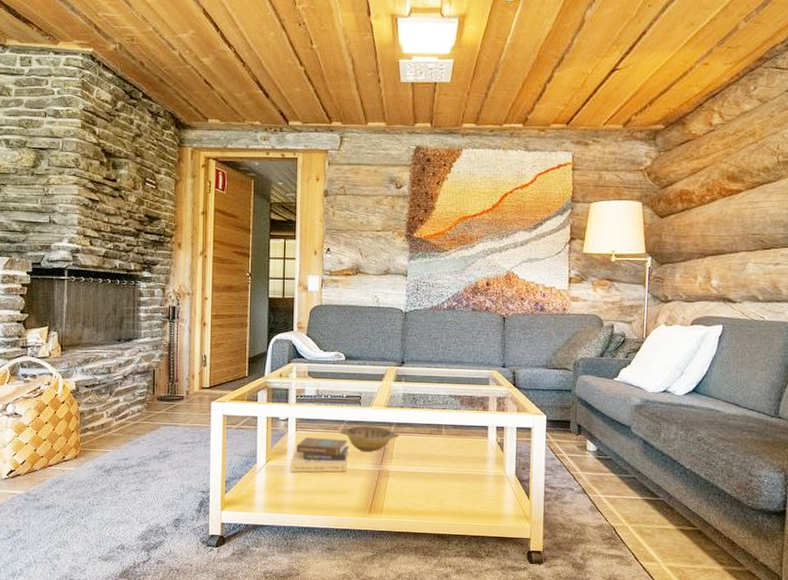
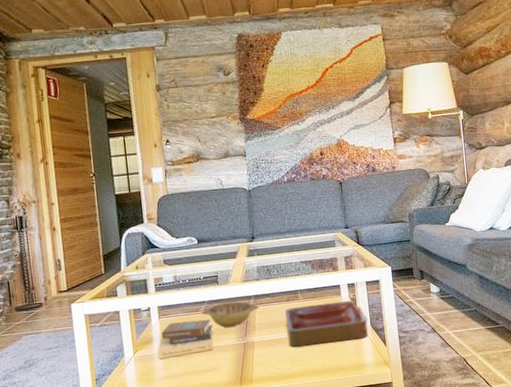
decorative tray: none [425,441,512,488] -> present [284,300,368,347]

